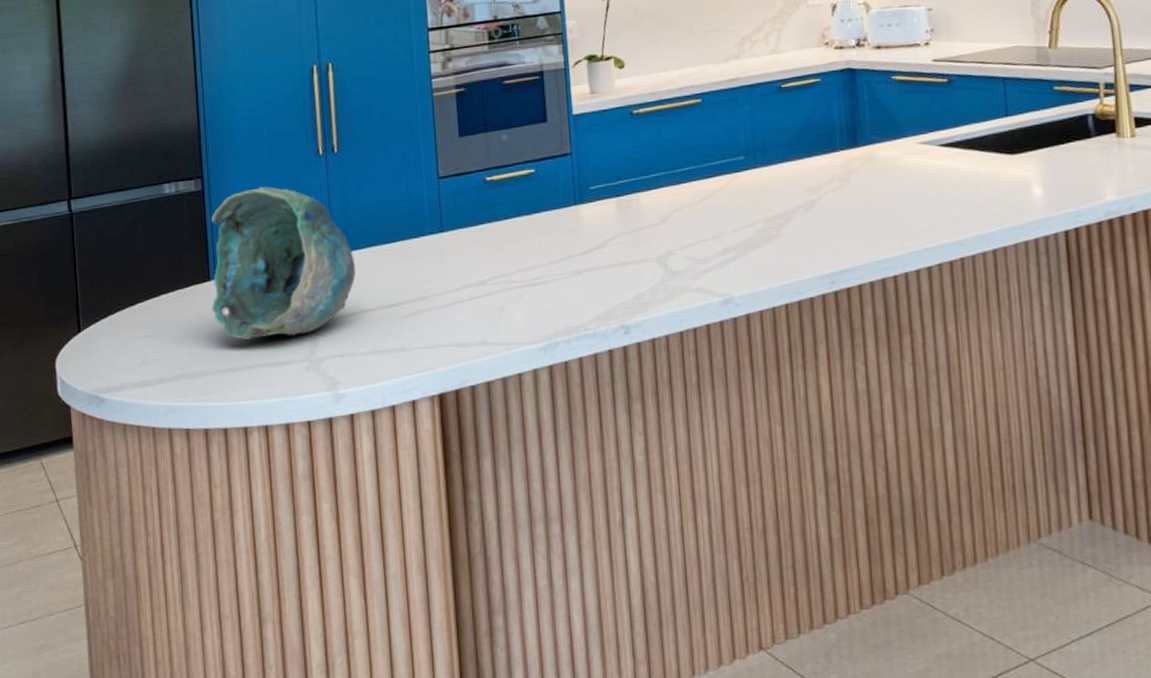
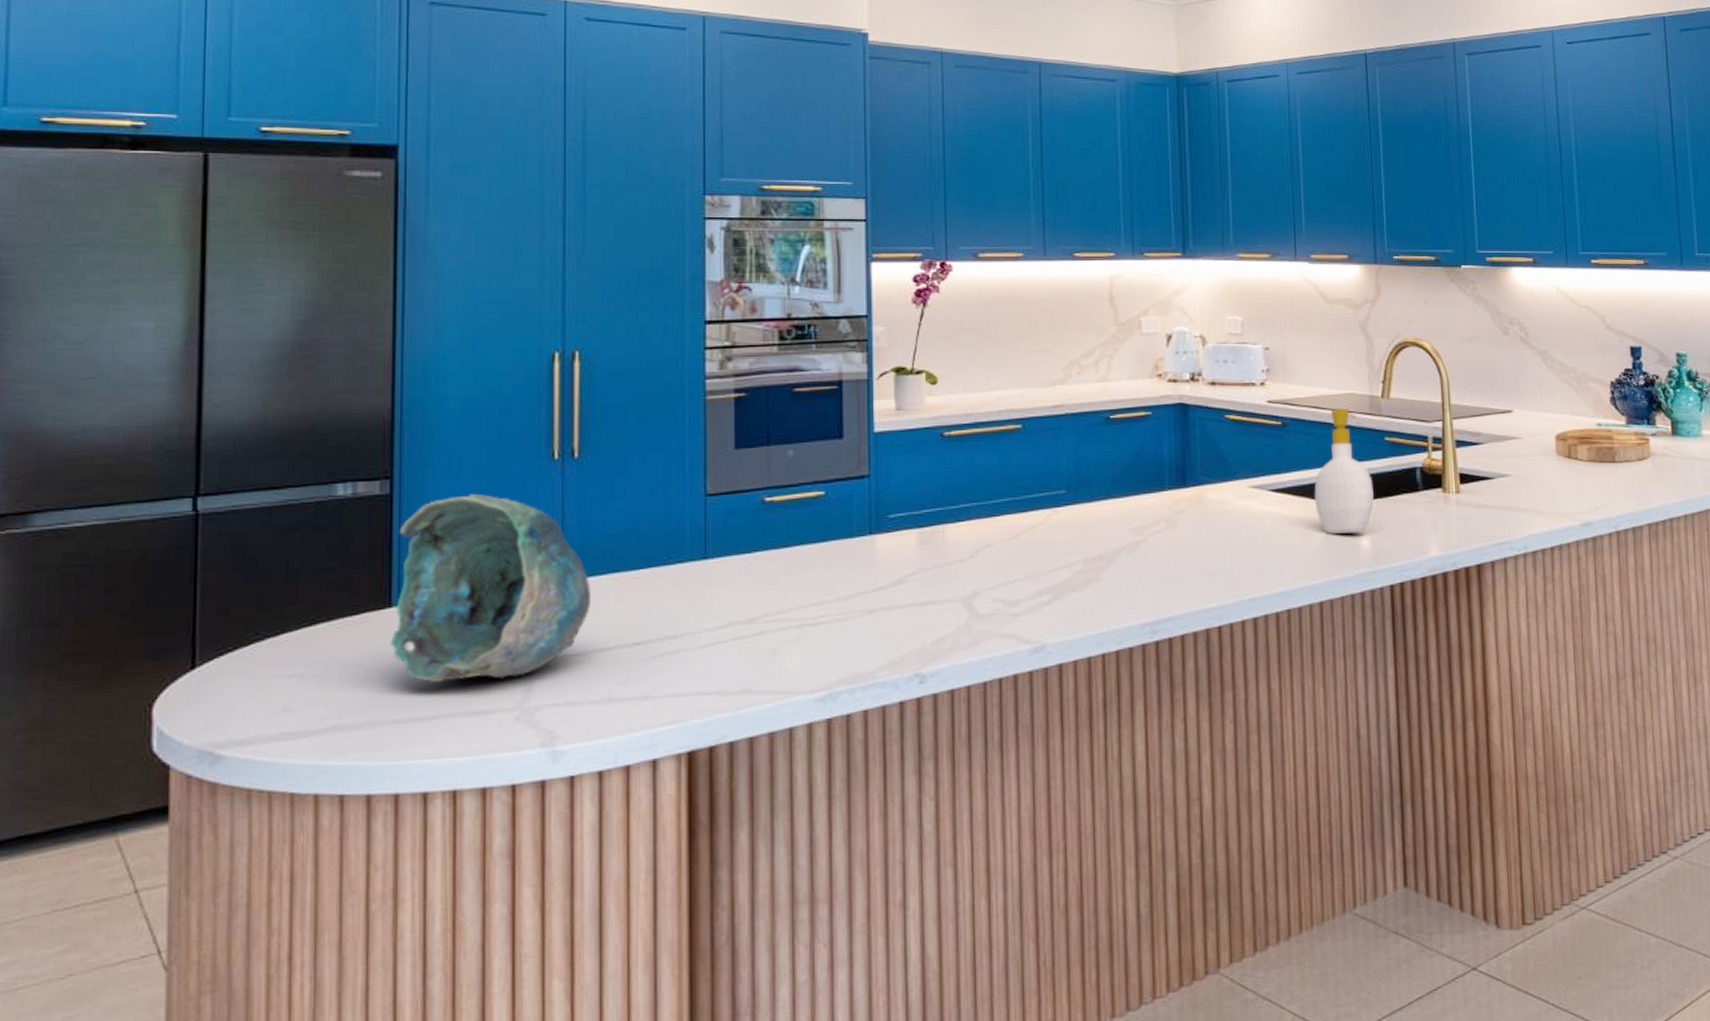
soap bottle: none [983,61,1045,184] -> present [1314,409,1374,534]

